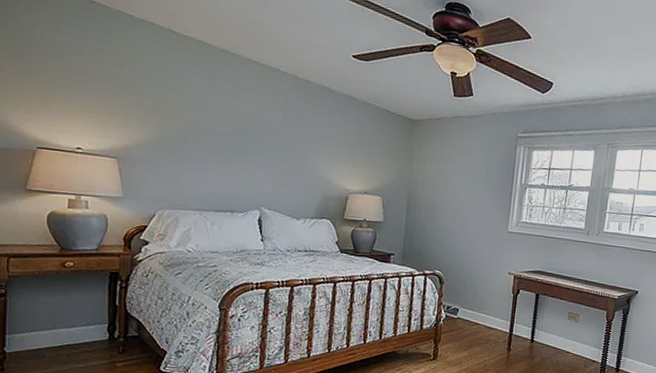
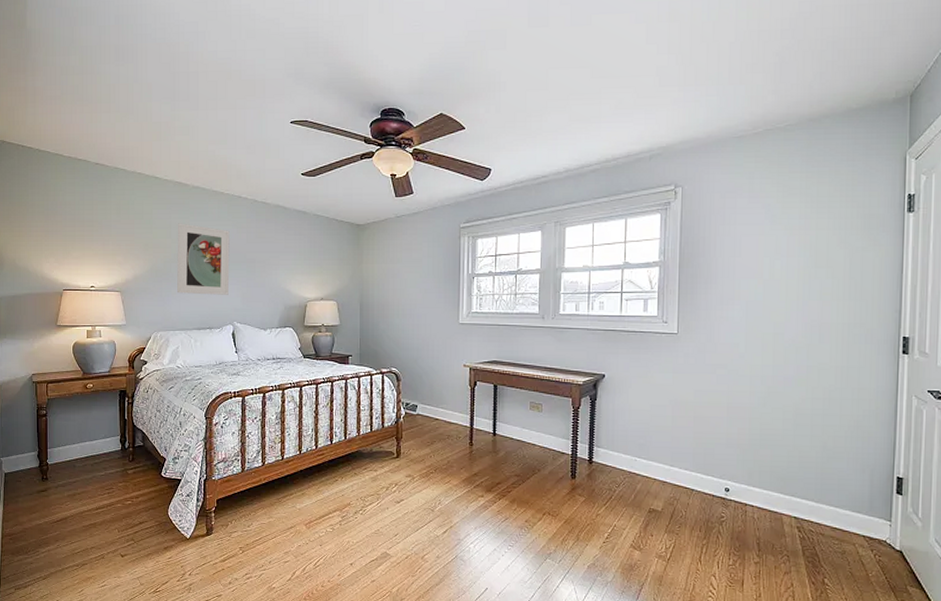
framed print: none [193,88,263,177] -> present [177,223,230,295]

